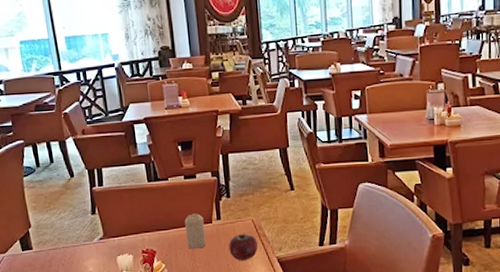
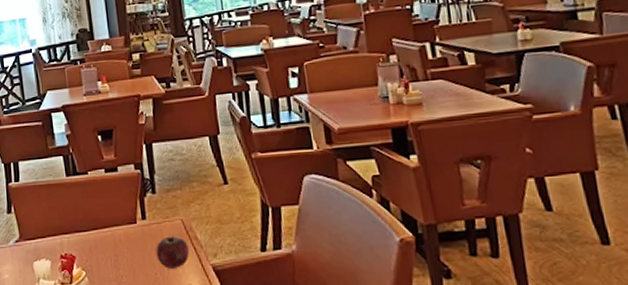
candle: present [185,213,206,249] -> none [106,212,130,254]

